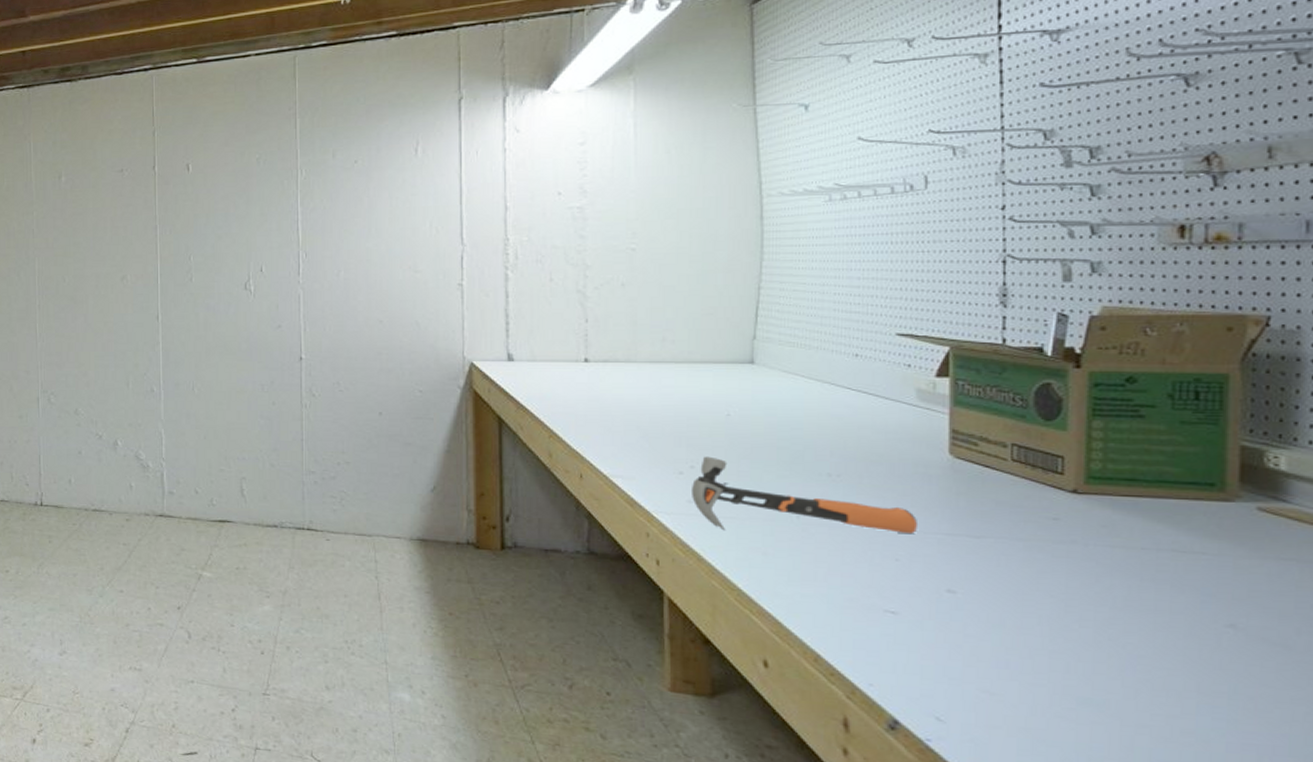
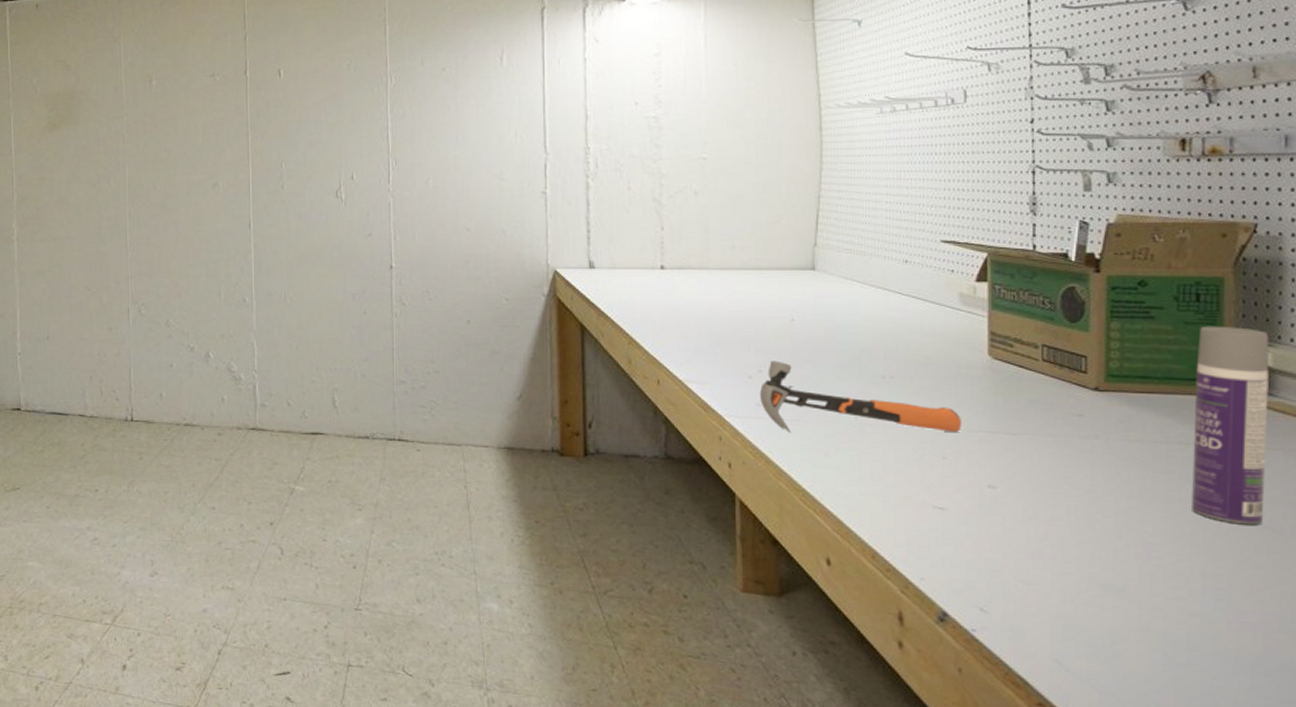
spray can: none [1186,426,1283,641] -> present [1192,326,1269,525]

